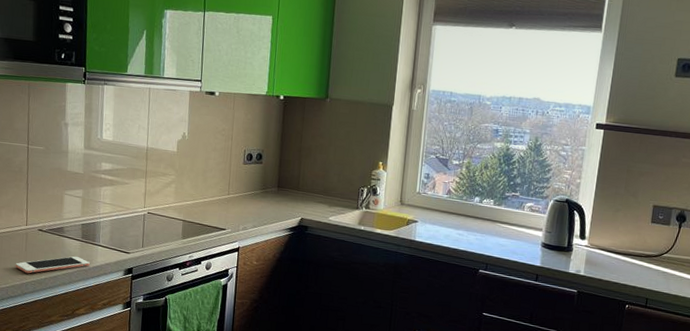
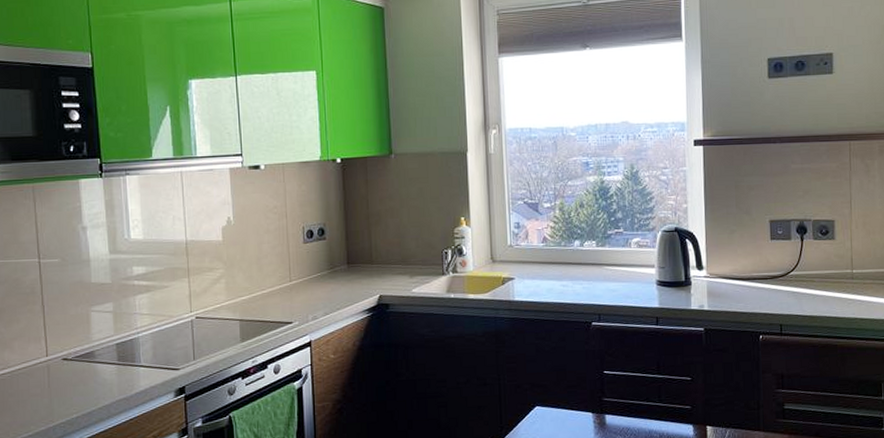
cell phone: present [15,256,90,274] -> none [37,383,131,415]

